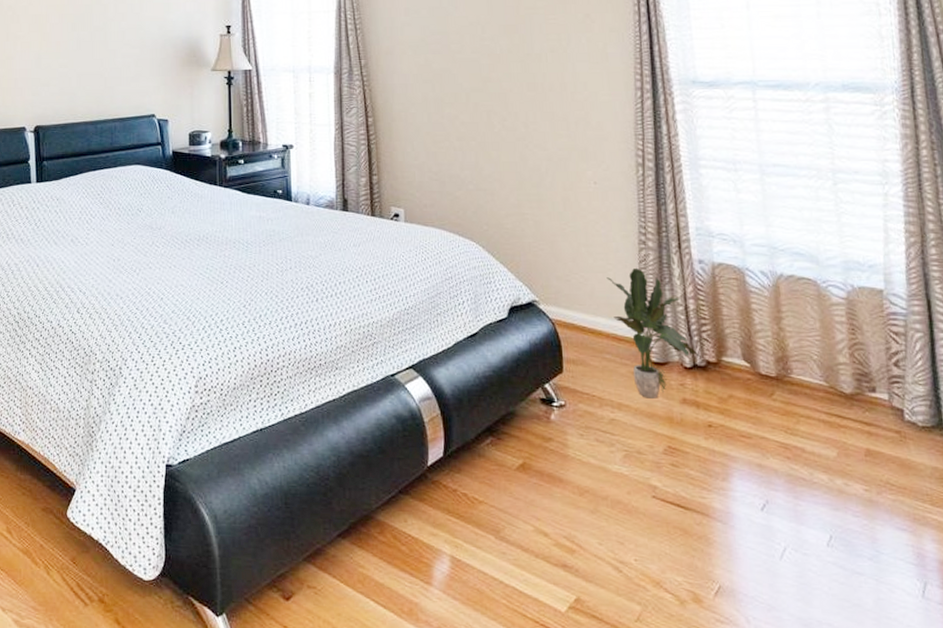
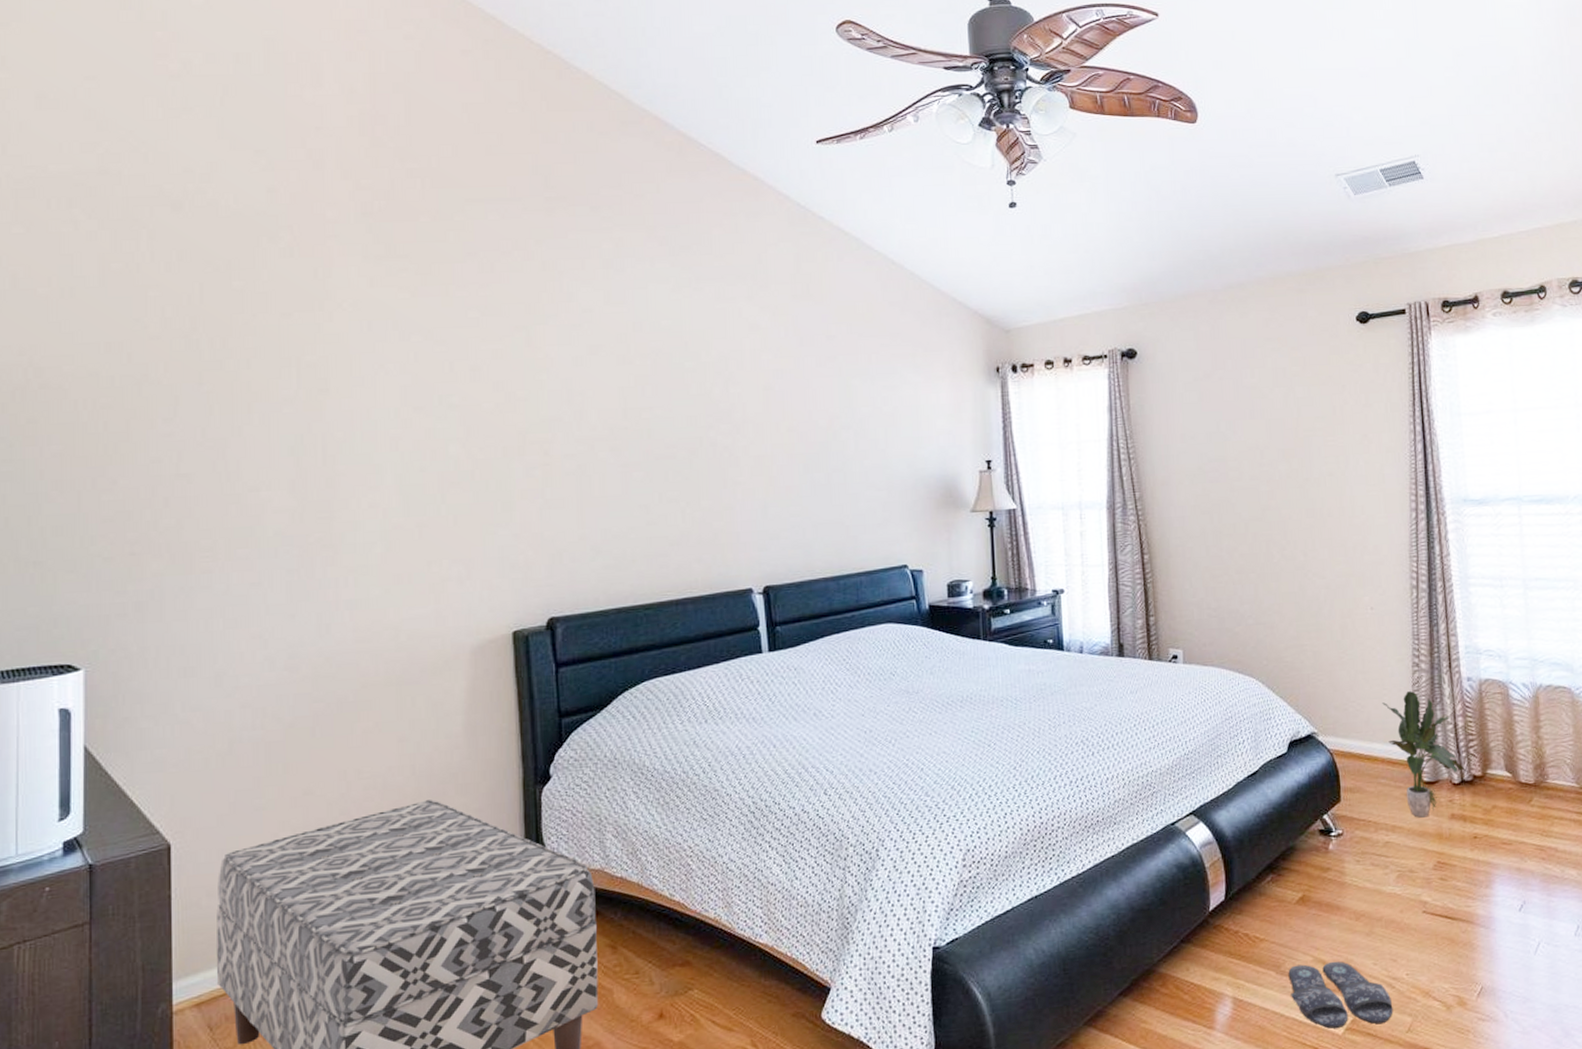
slippers: none [508,533,621,607] -> present [1288,961,1393,1029]

